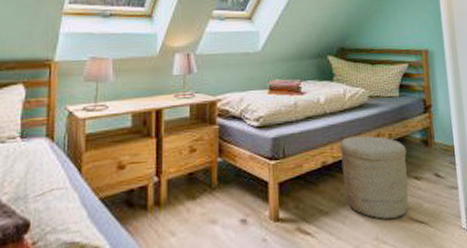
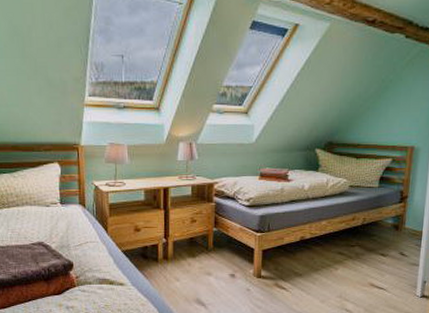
woven basket: present [339,135,409,220] -> none [317,218,377,284]

